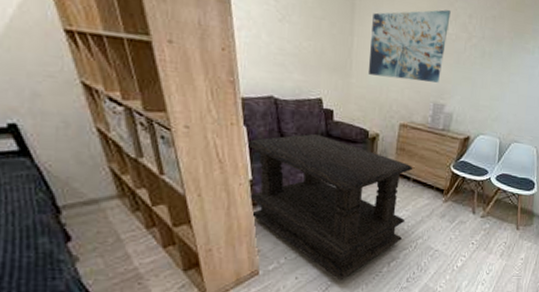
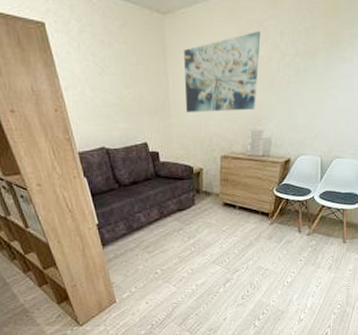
coffee table: present [245,133,413,281] -> none [88,176,238,302]

